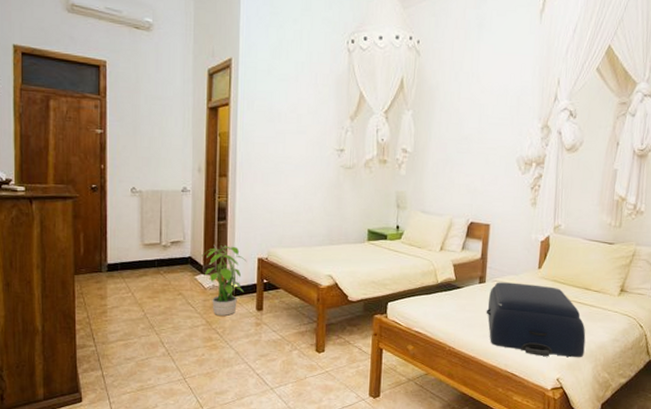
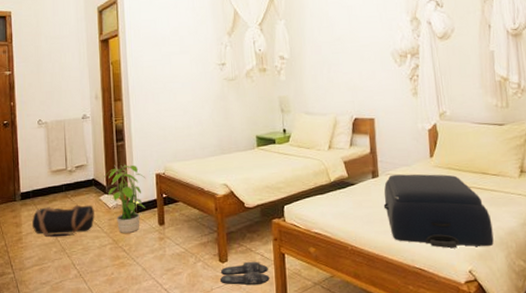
duffel bag: none [119,281,188,313] -> present [32,204,95,237]
slippers: none [315,353,365,377] -> present [220,261,270,285]

